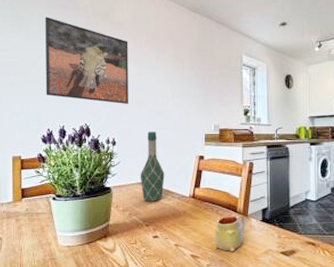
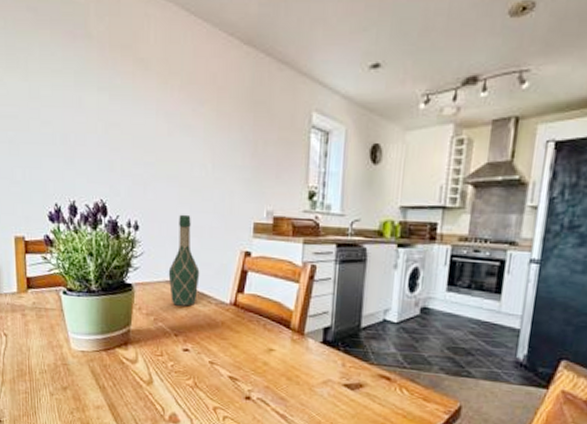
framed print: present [45,17,128,104] -> none [47,48,156,176]
mug: present [214,215,246,251] -> none [258,332,301,377]

